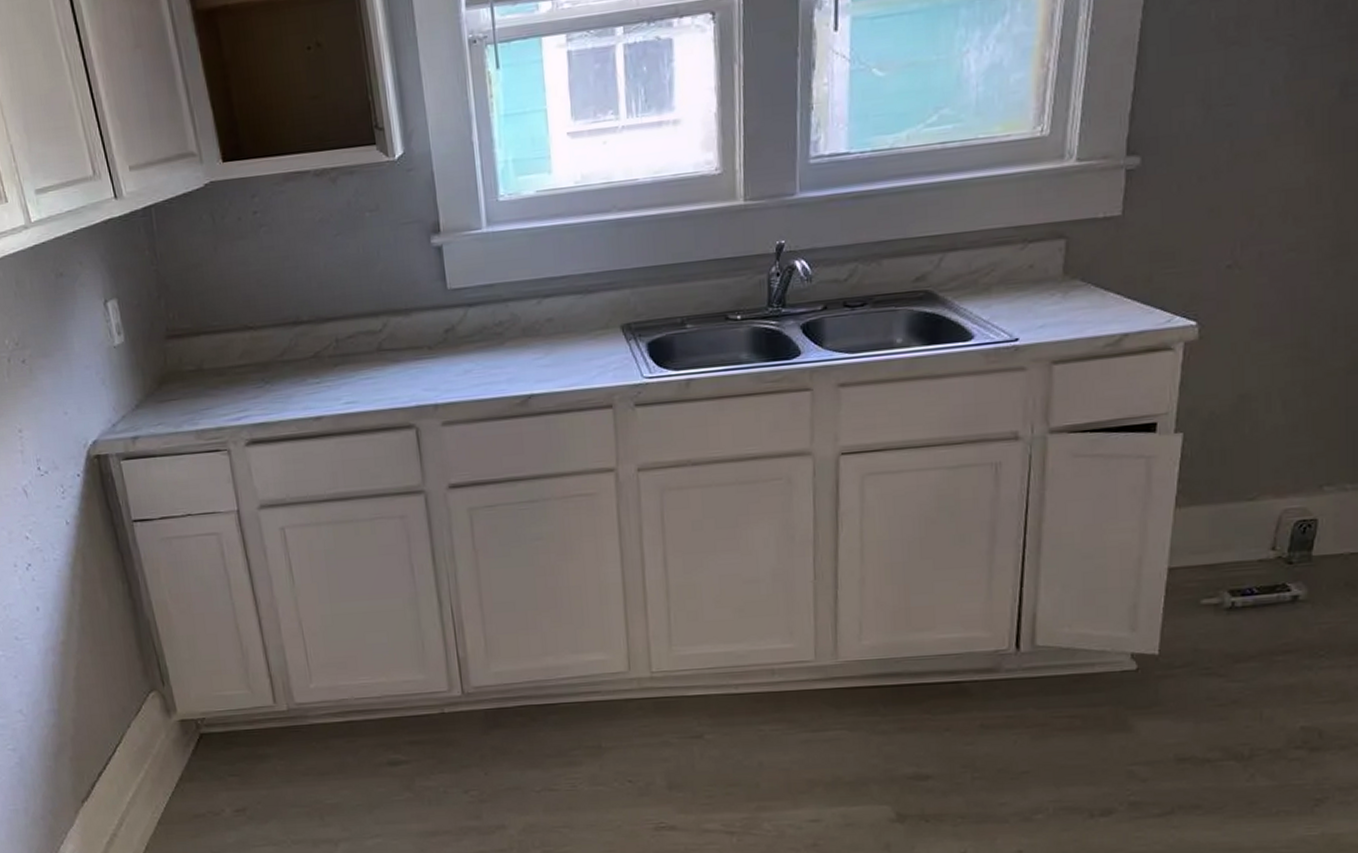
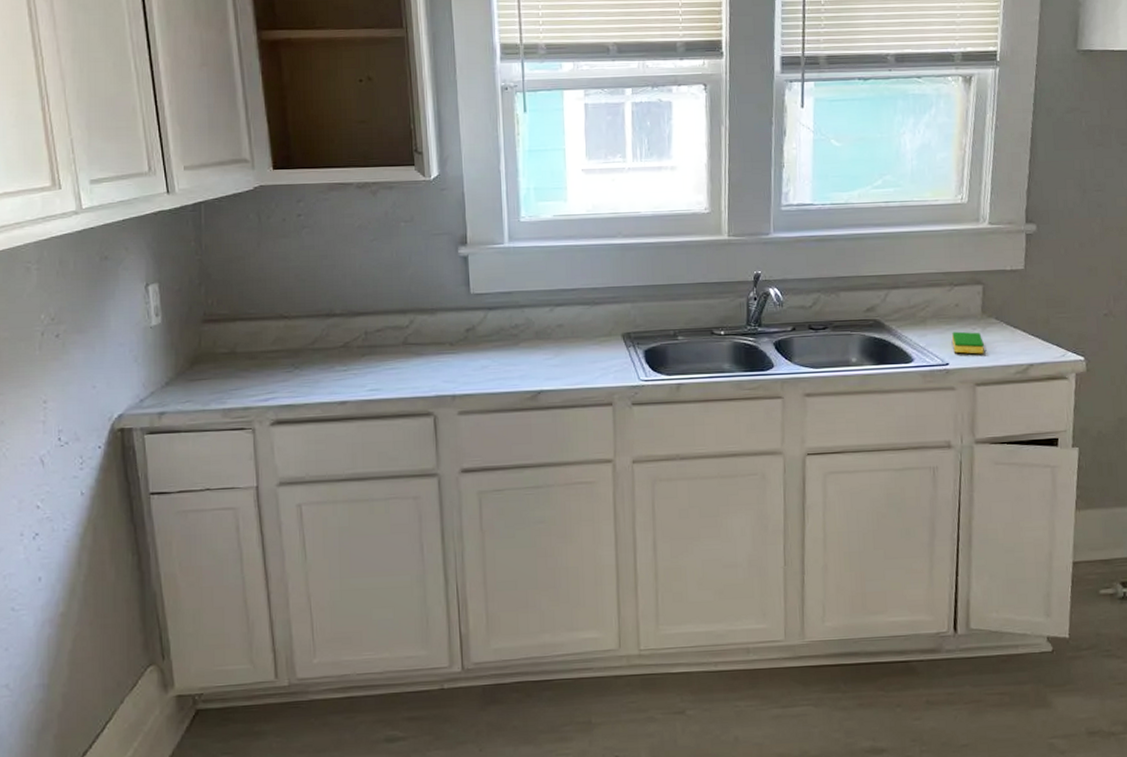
dish sponge: none [1023,298,1065,326] -> present [951,331,984,354]

